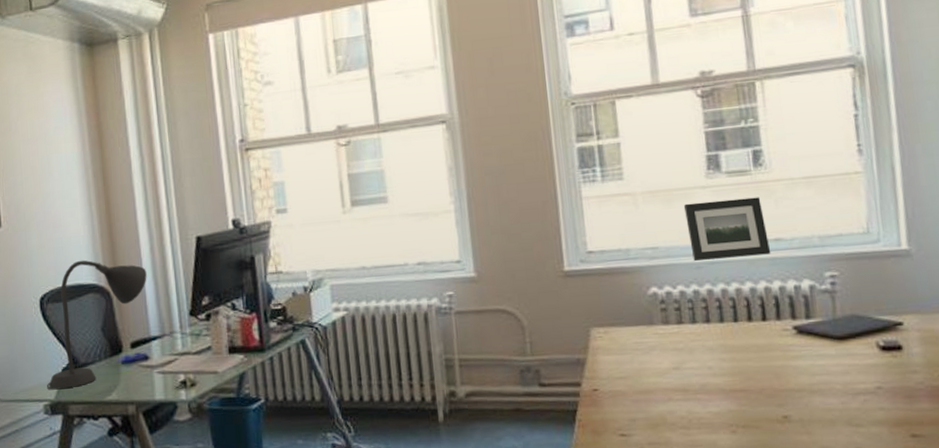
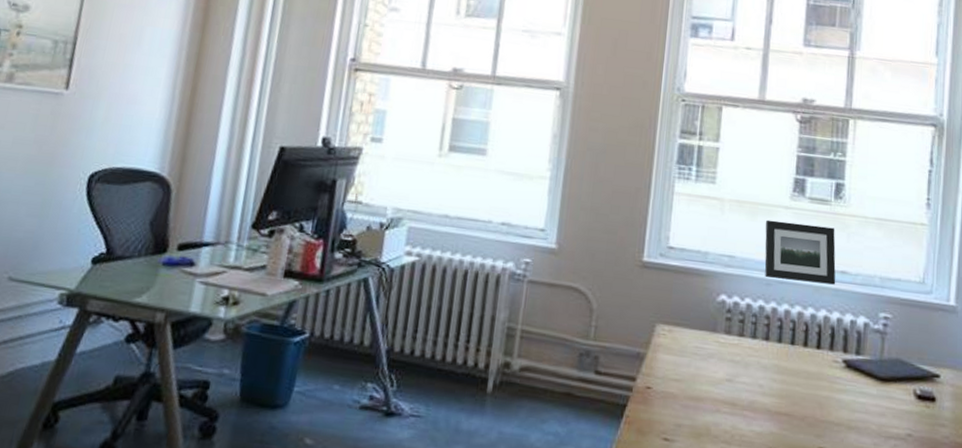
desk lamp: present [46,260,147,390] -> none [69,143,217,281]

